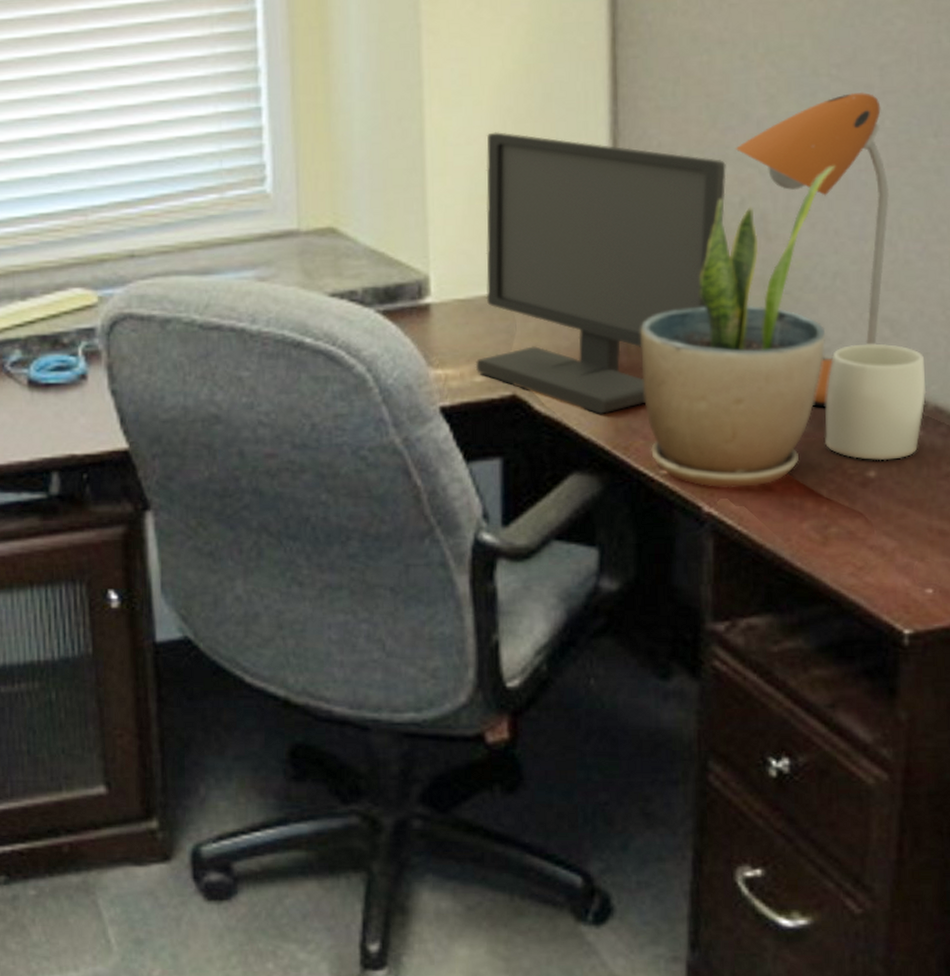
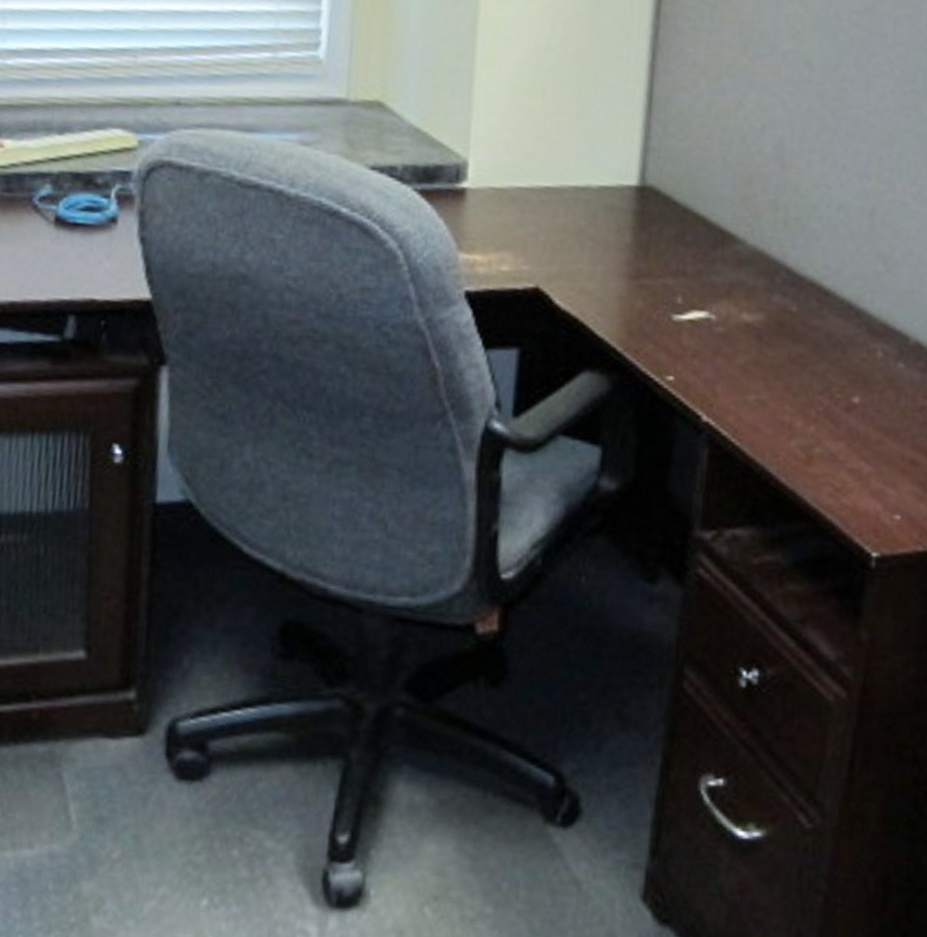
computer monitor: present [475,132,727,414] -> none [503,30,752,316]
potted plant: present [640,165,836,488] -> none [656,104,848,401]
desk lamp: present [735,91,889,407] -> none [761,39,893,331]
mug: present [824,343,927,461] -> none [817,275,911,389]

